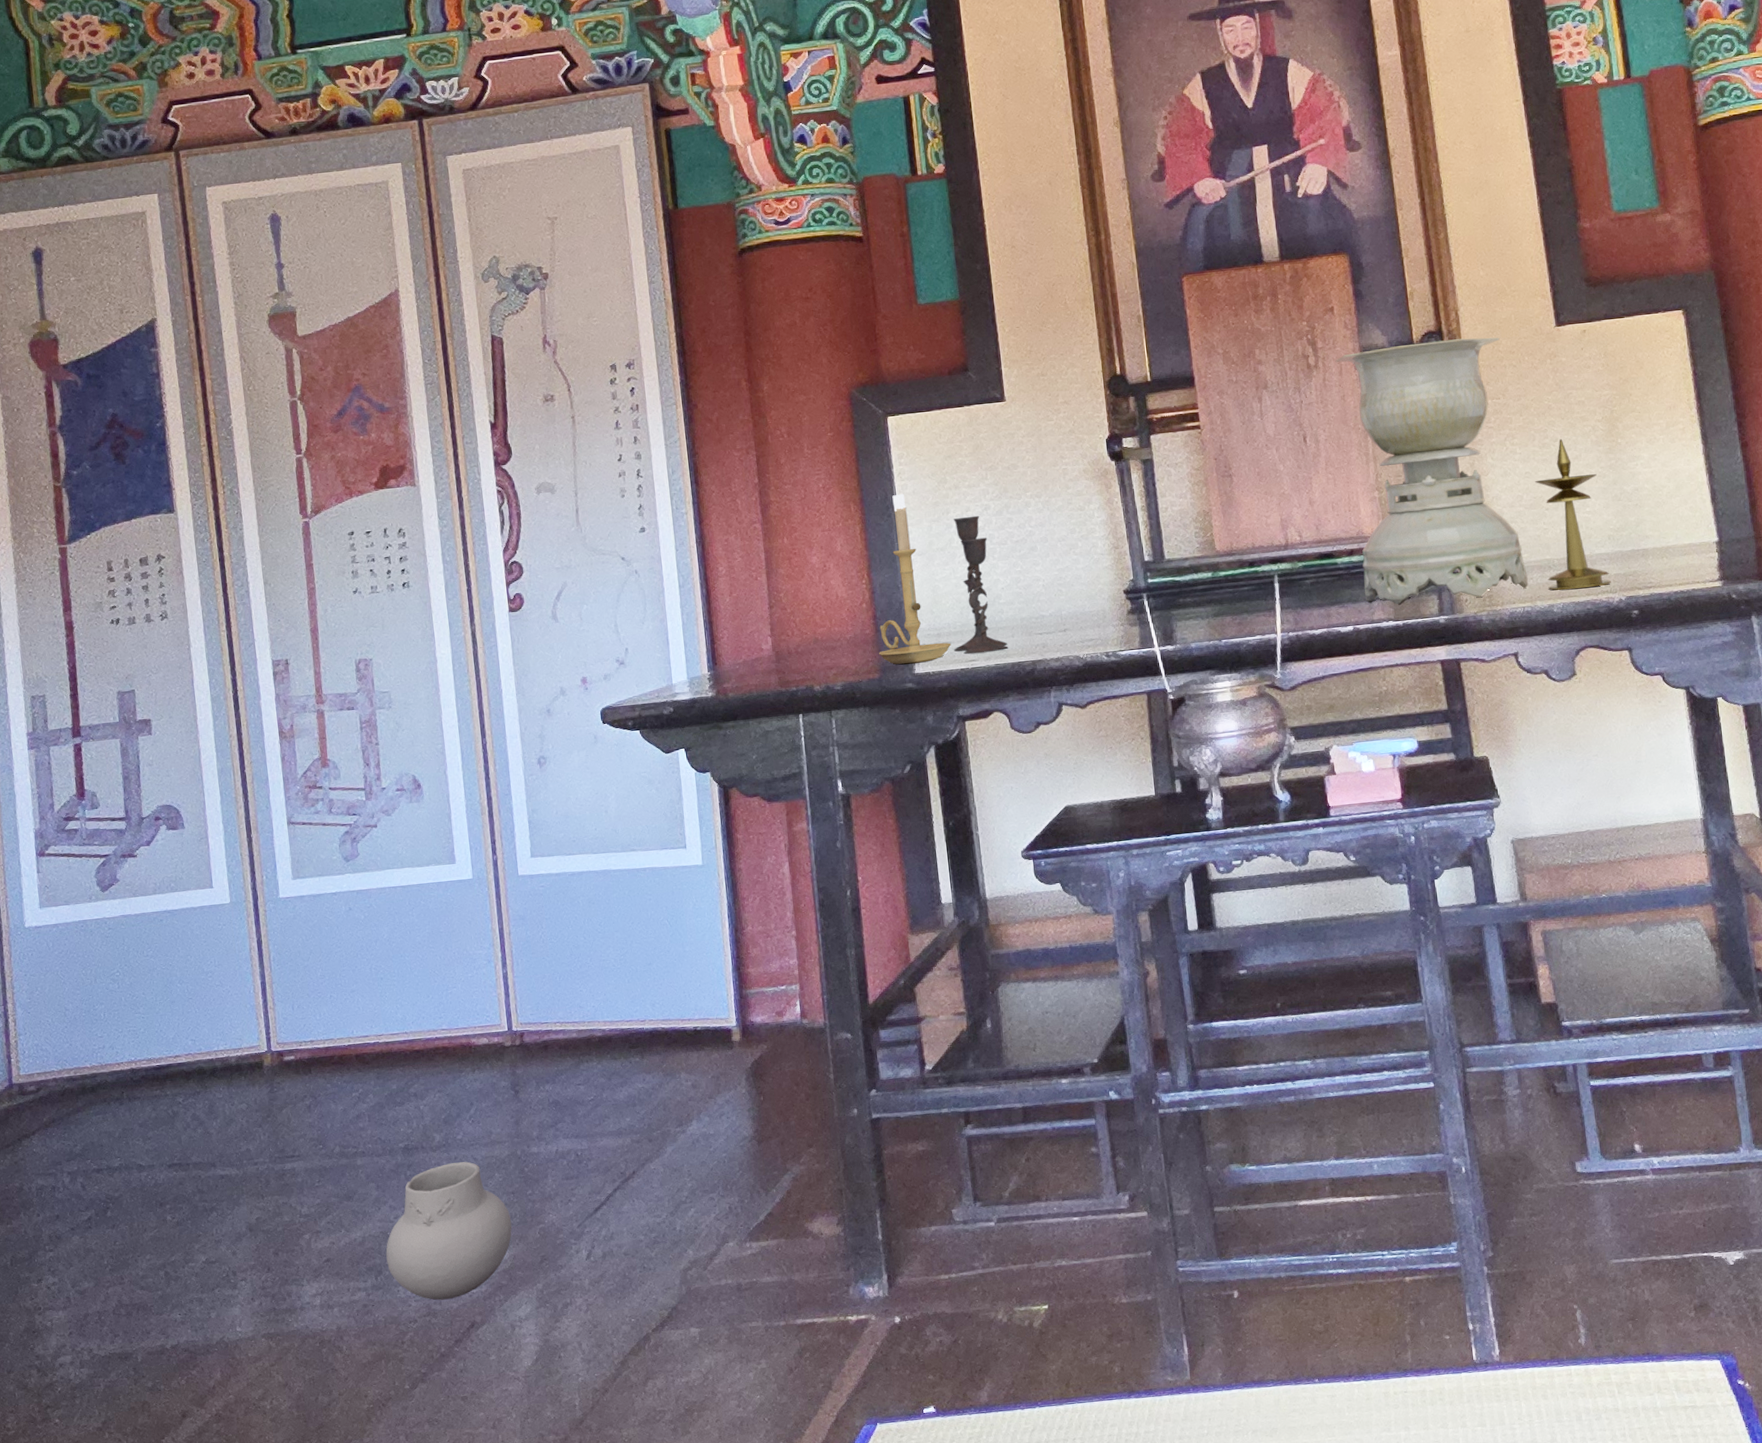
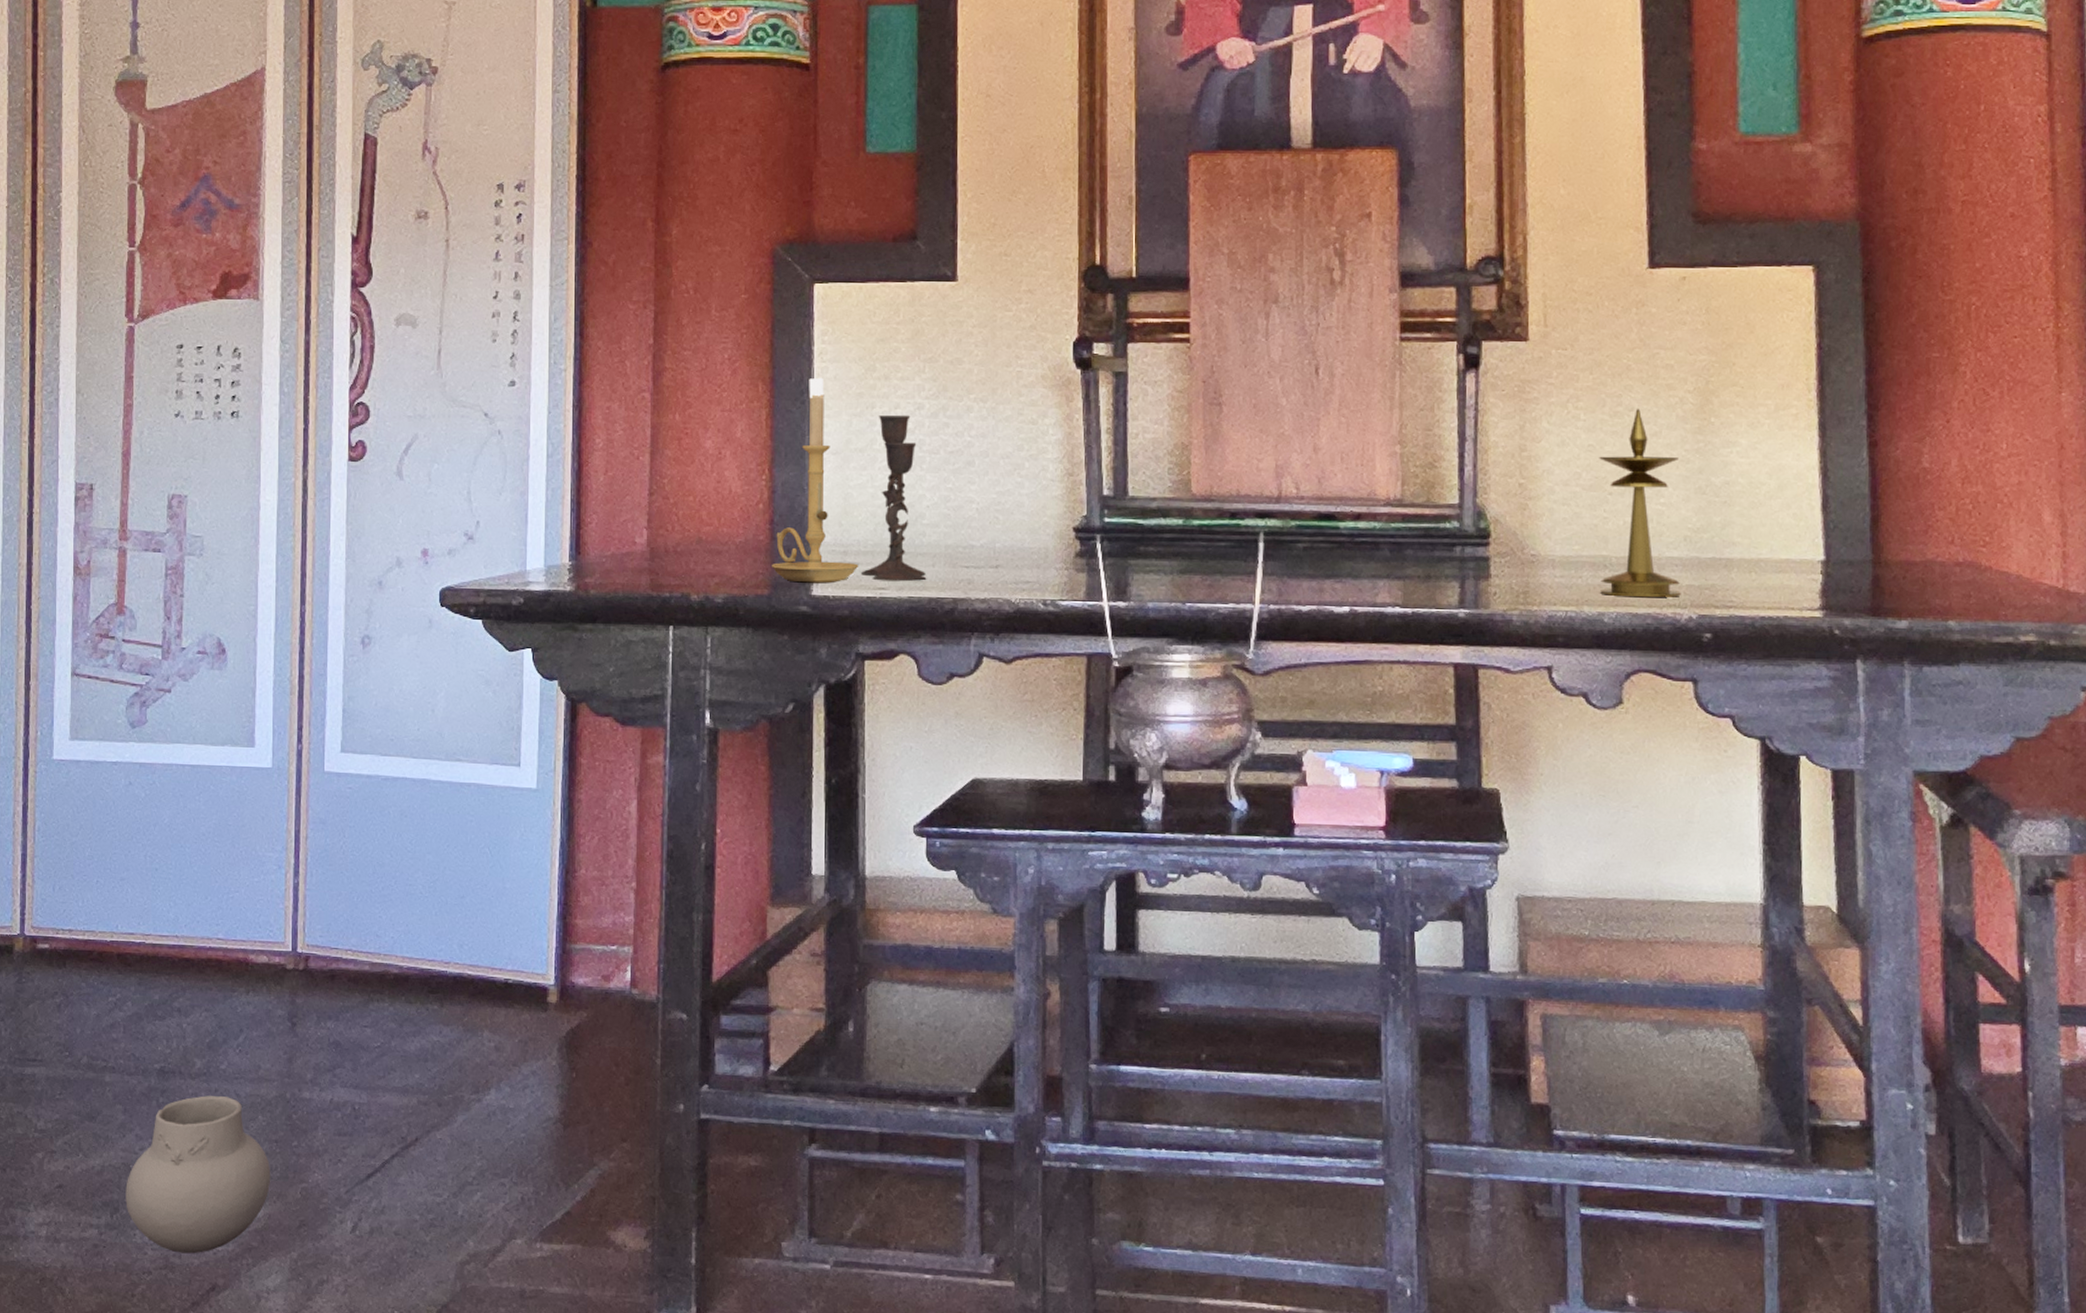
incense burner: present [1335,337,1528,606] -> none [1366,269,1576,593]

